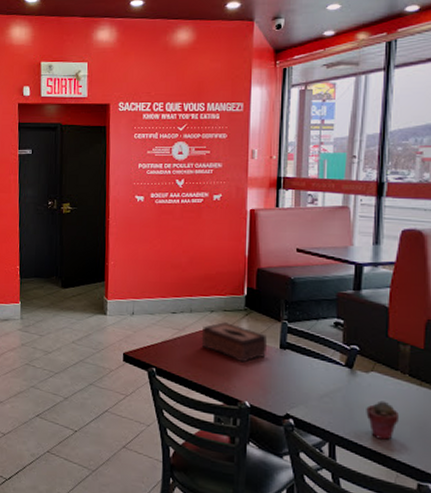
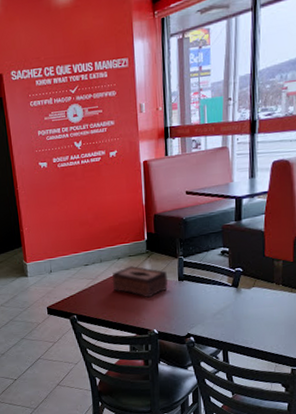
potted succulent: present [366,400,398,440] -> none [250,309,275,340]

